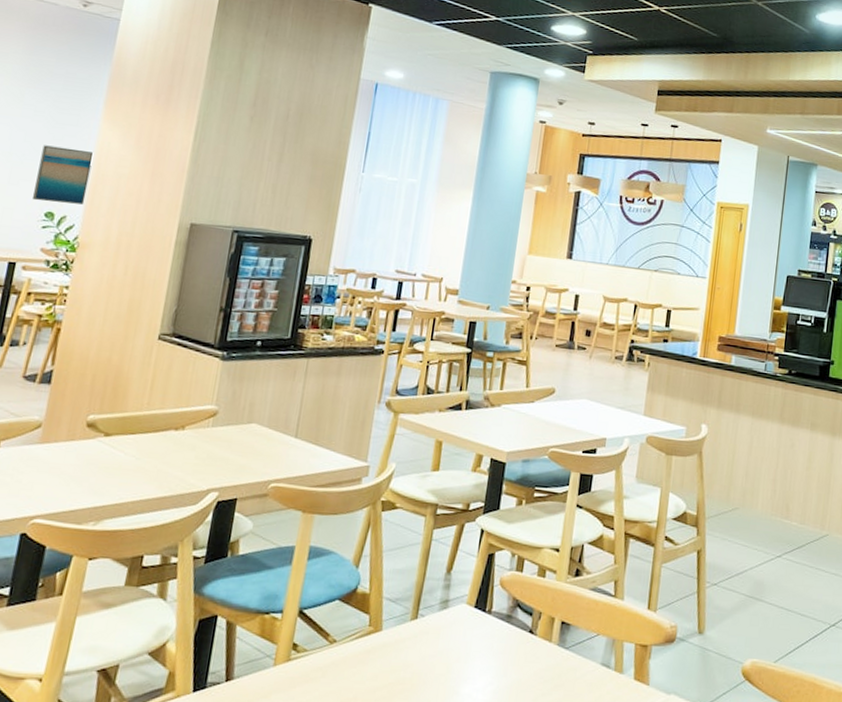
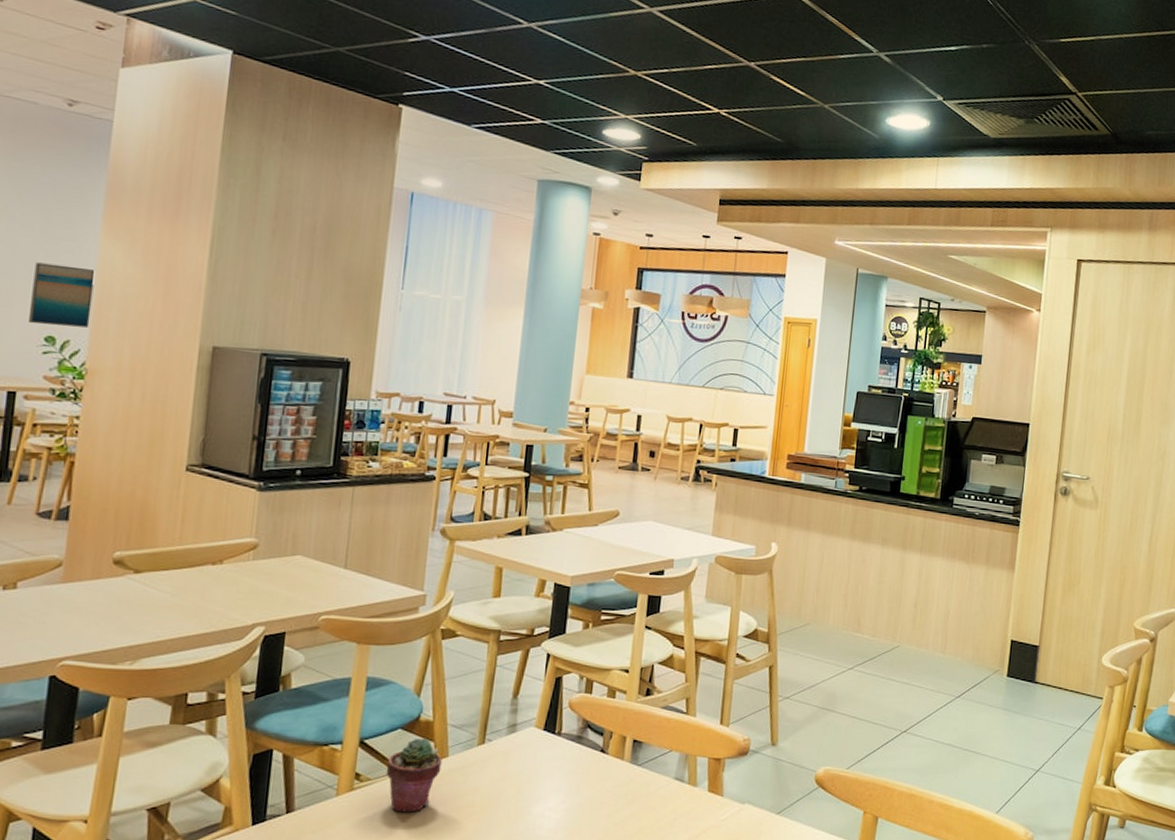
potted succulent: none [321,610,376,687] -> present [385,738,442,813]

